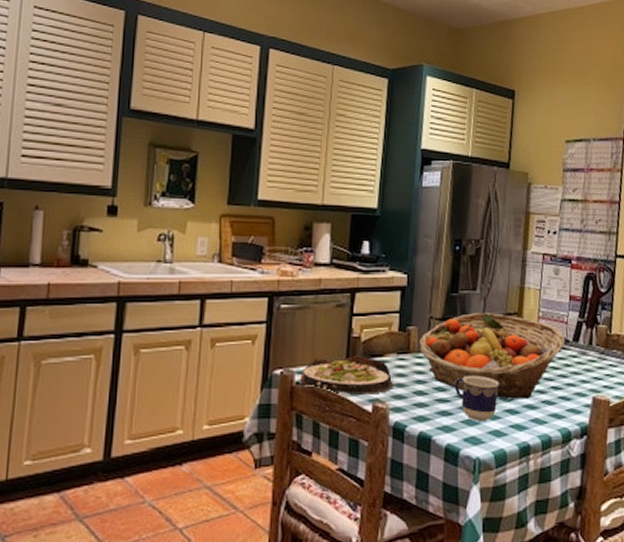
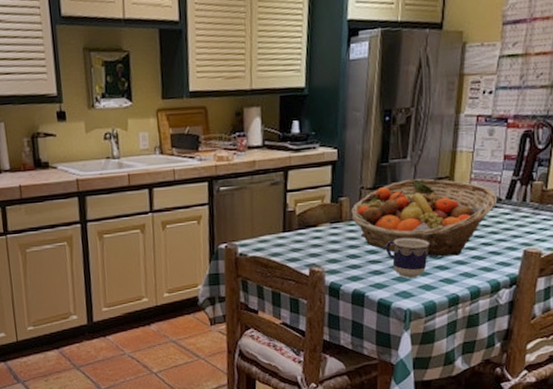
salad plate: present [300,354,393,395] -> none [242,226,328,262]

